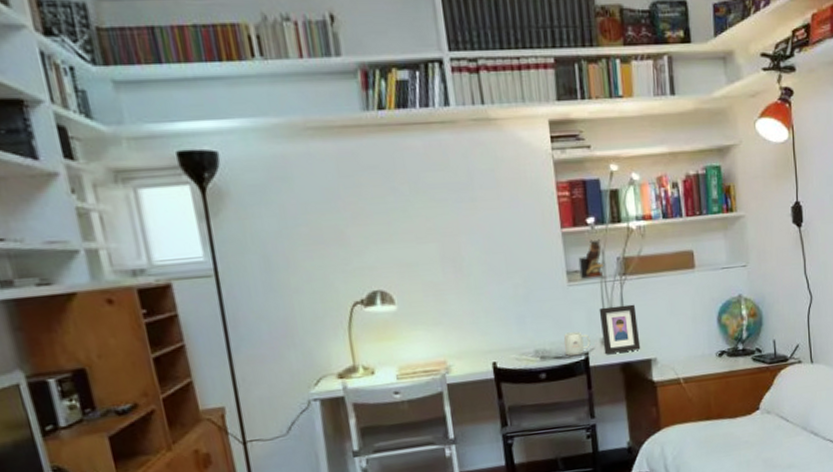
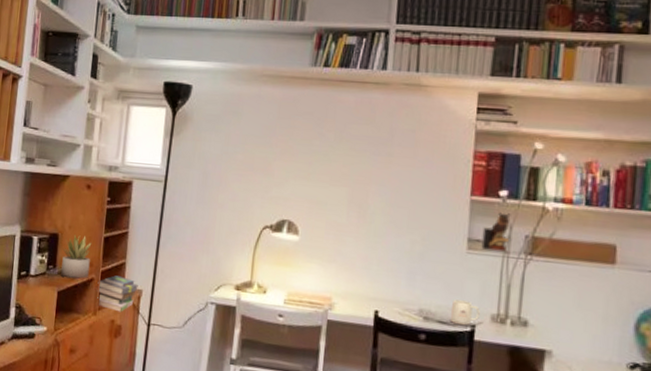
succulent plant: none [97,363,147,419] -> present [61,235,92,279]
books: none [161,398,218,440] -> present [97,275,138,312]
picture frame: present [599,304,641,354] -> none [492,282,538,337]

